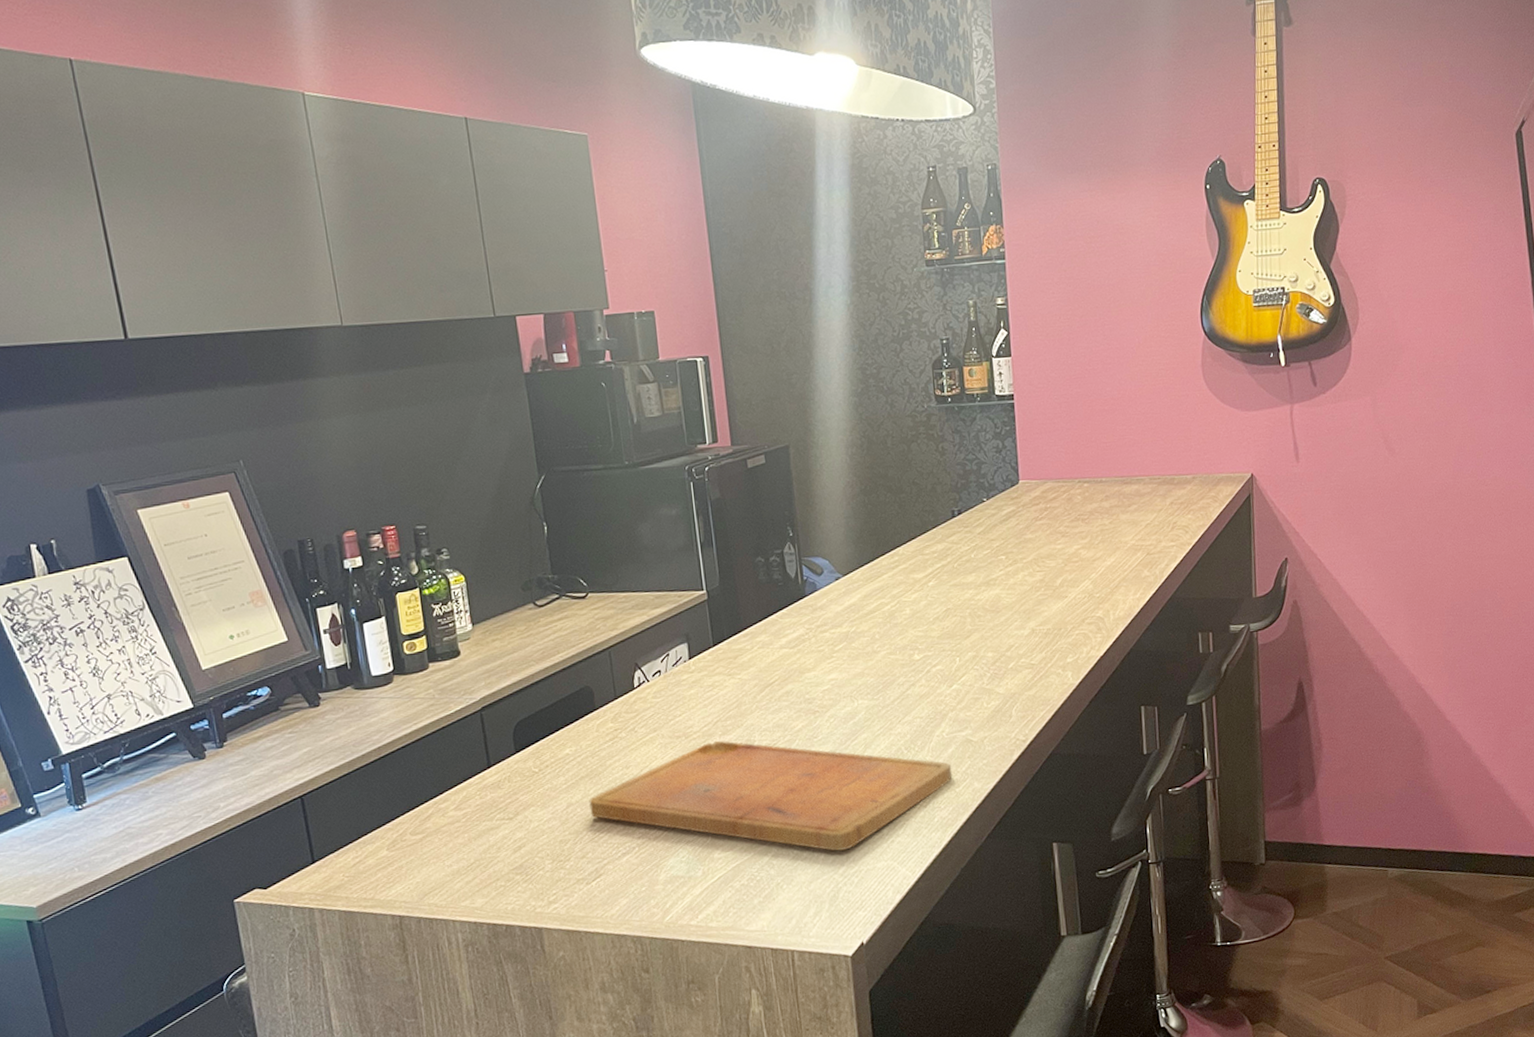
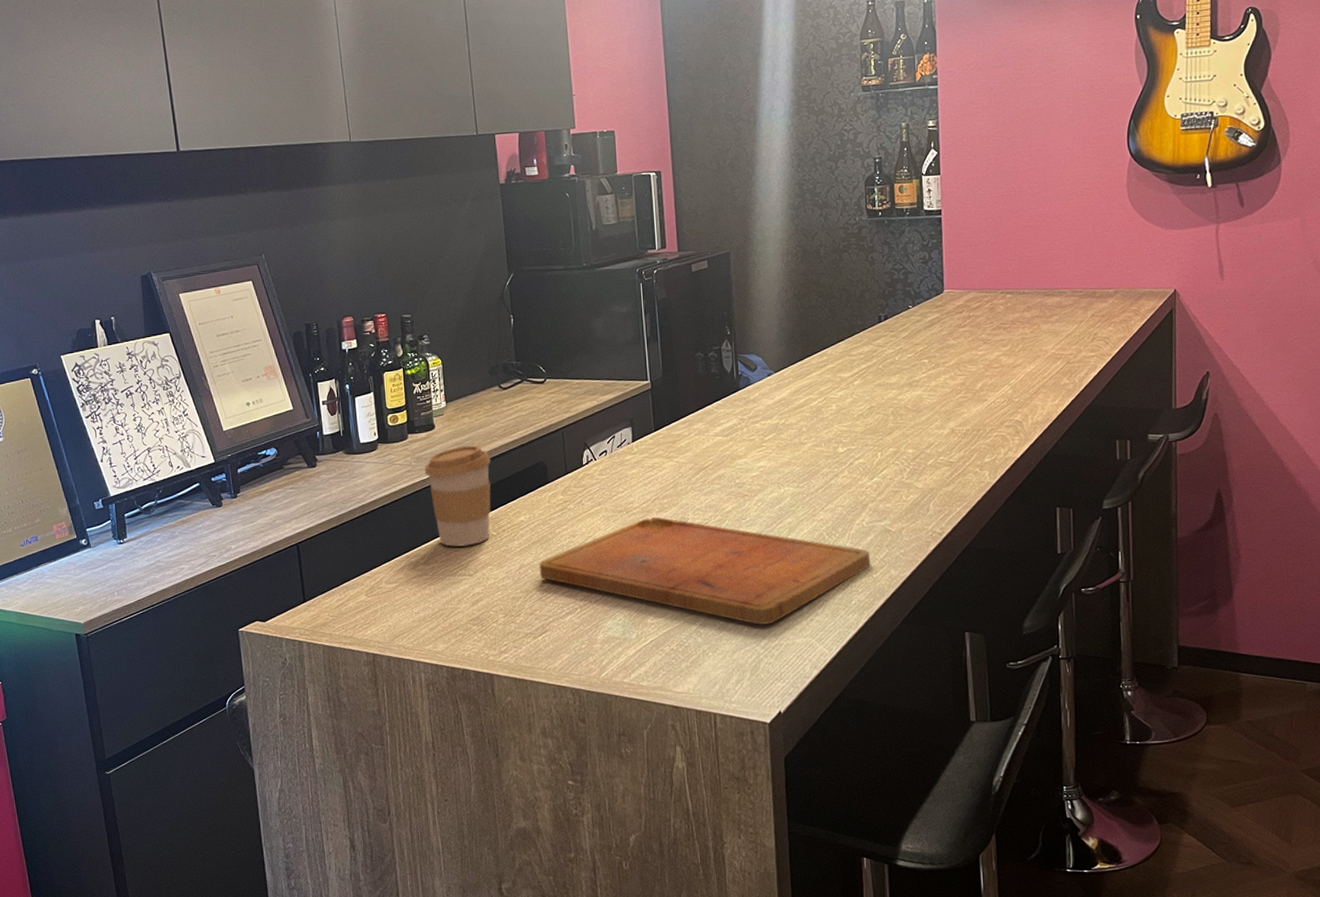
coffee cup: none [450,671,531,788] -> present [424,445,491,547]

